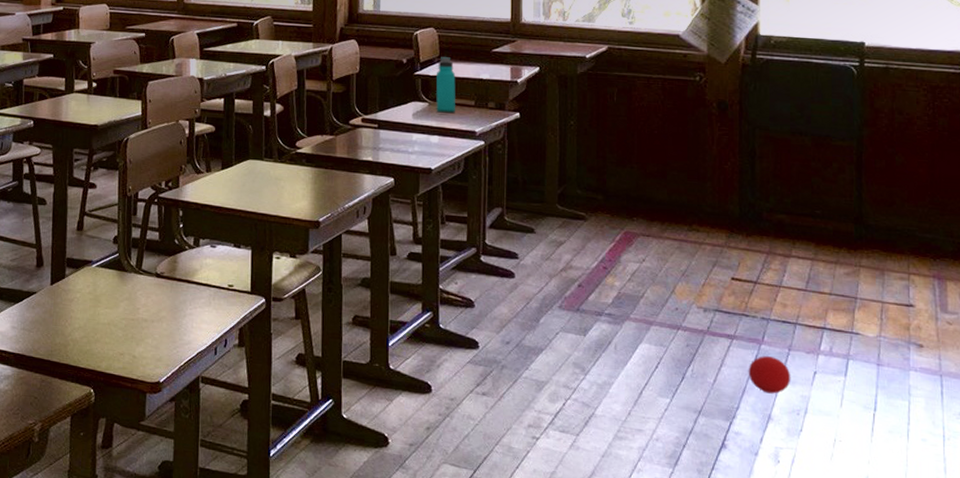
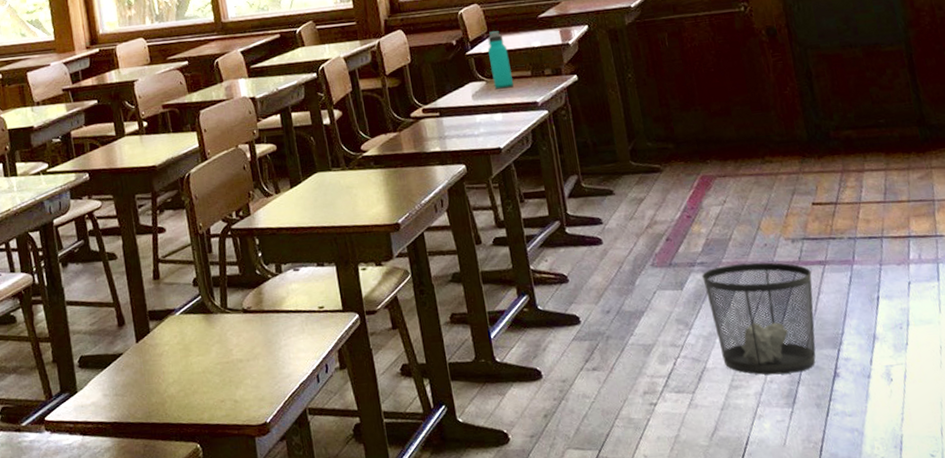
waste bin: none [607,321,718,436] -> present [702,262,816,375]
ball: present [748,356,791,394] -> none [845,275,888,313]

